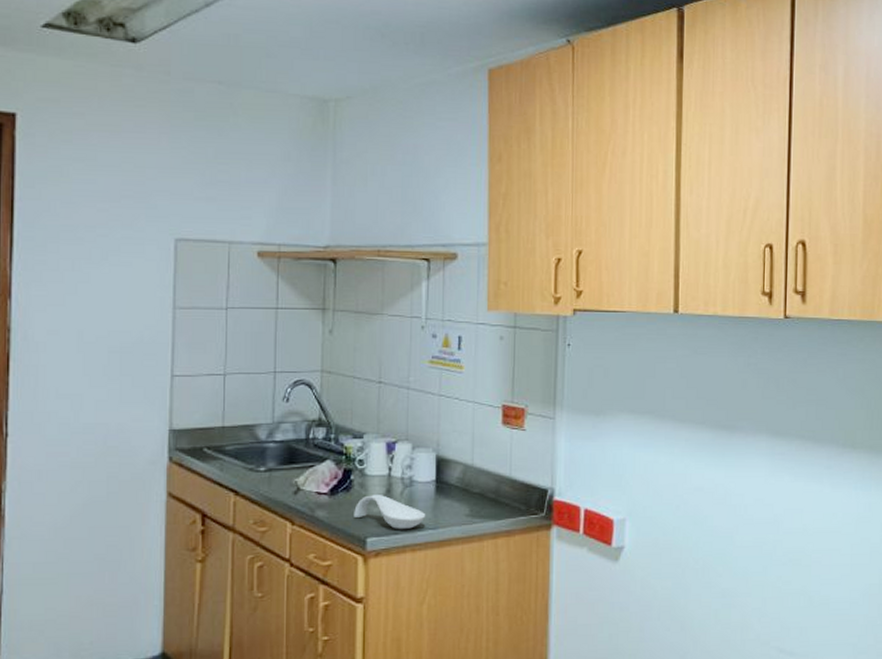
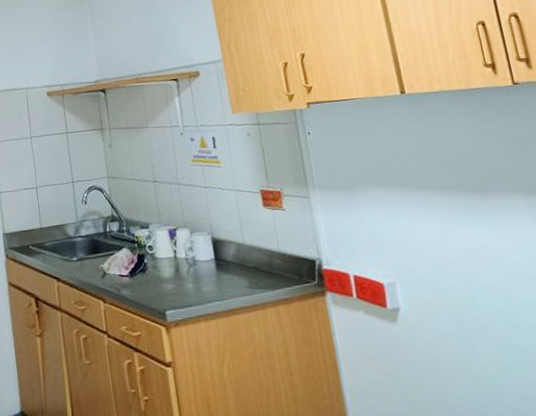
spoon rest: present [354,494,426,529] -> none [151,273,212,302]

